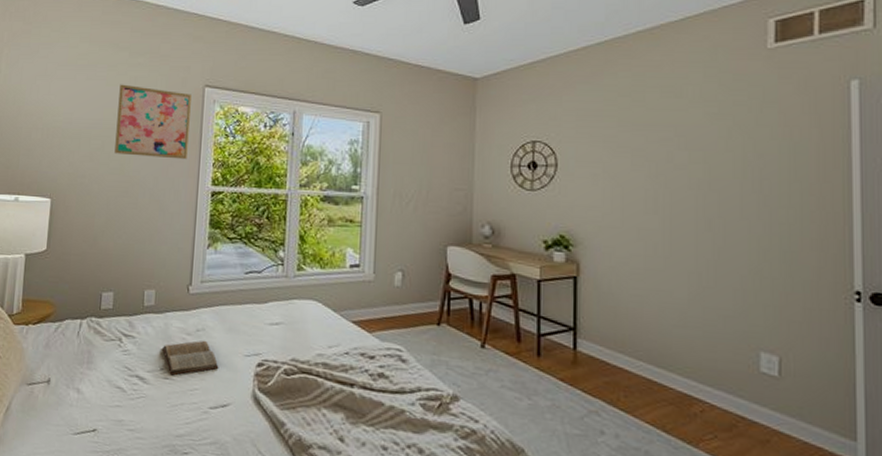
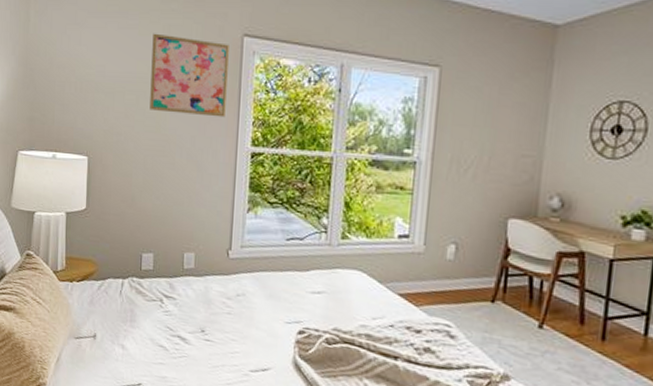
book: present [162,340,219,376] -> none [203,305,260,338]

